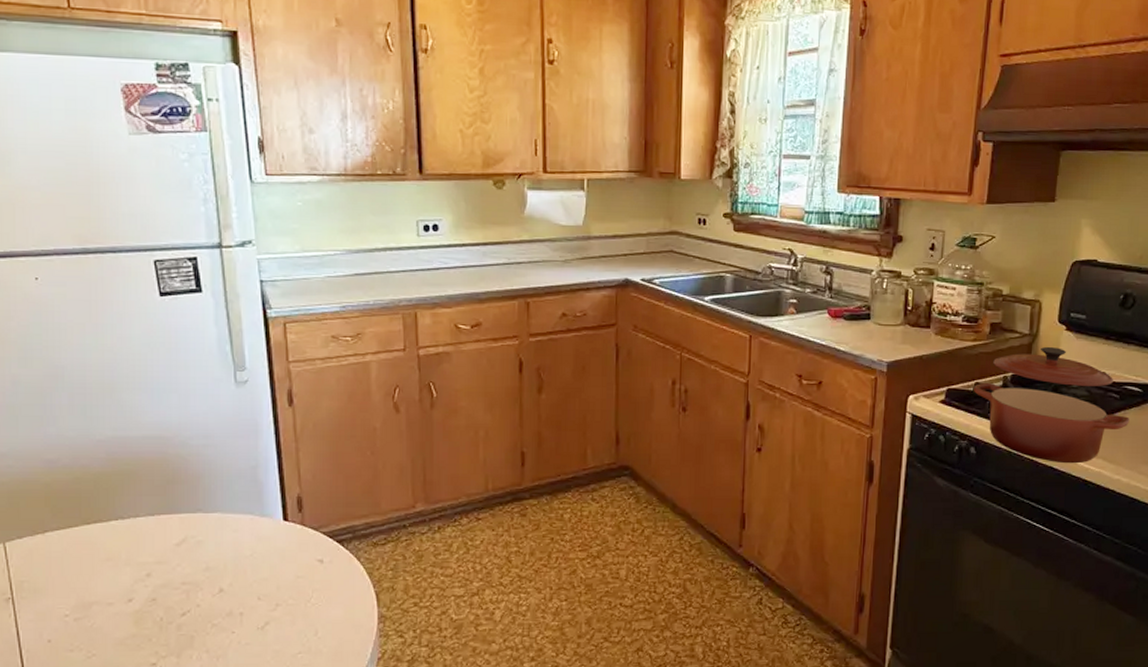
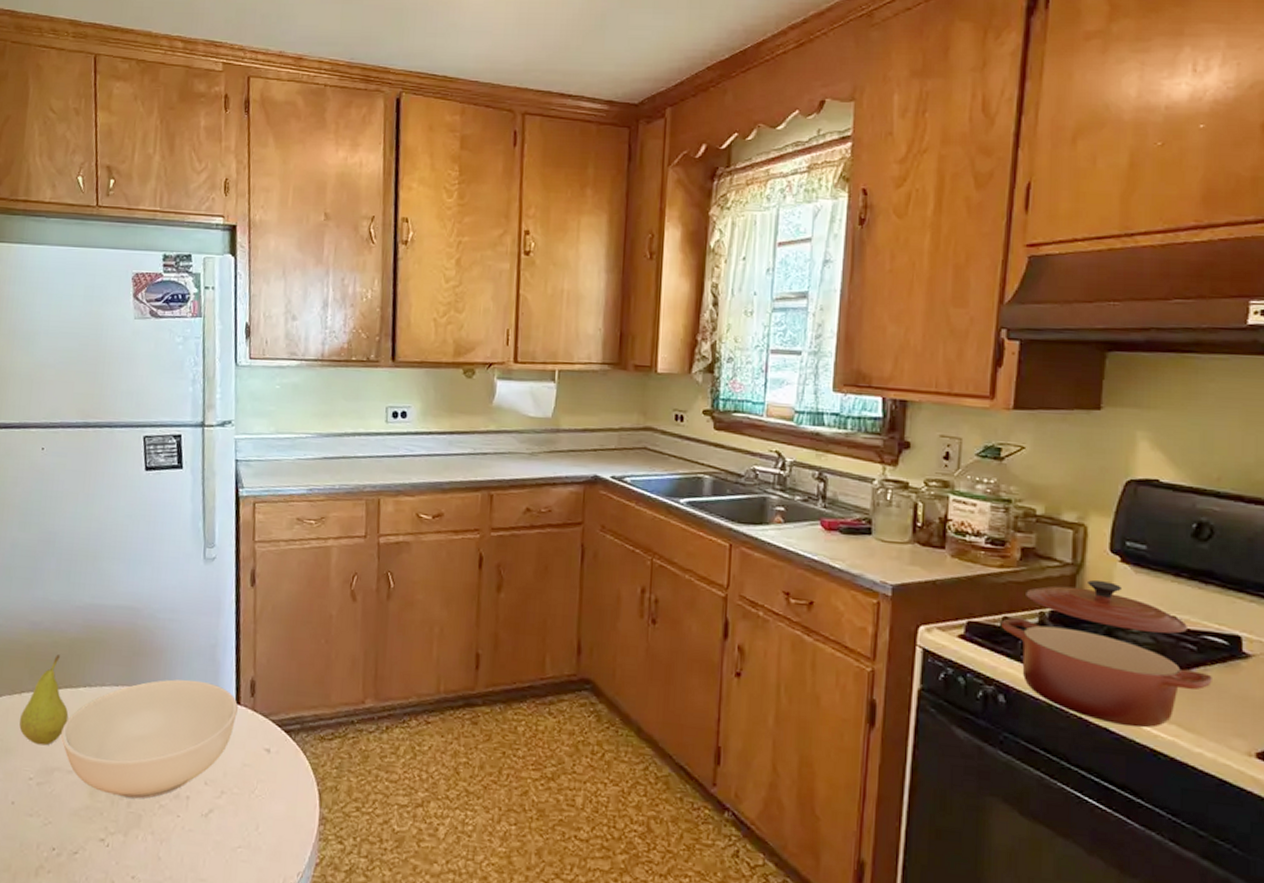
fruit: none [47,491,102,582] -> present [19,654,69,746]
bowl: none [96,502,286,622] -> present [61,679,238,799]

